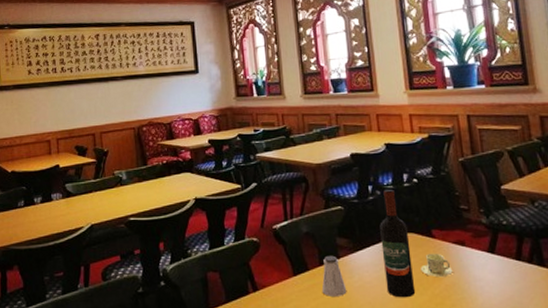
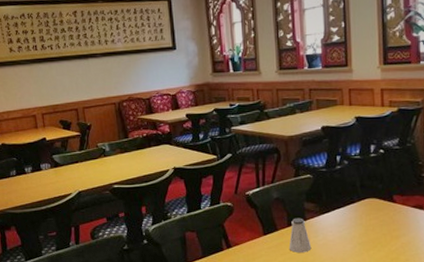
wine bottle: present [380,189,416,298] -> none [345,159,374,254]
cup and saucer: present [420,253,453,276] -> none [380,215,410,236]

